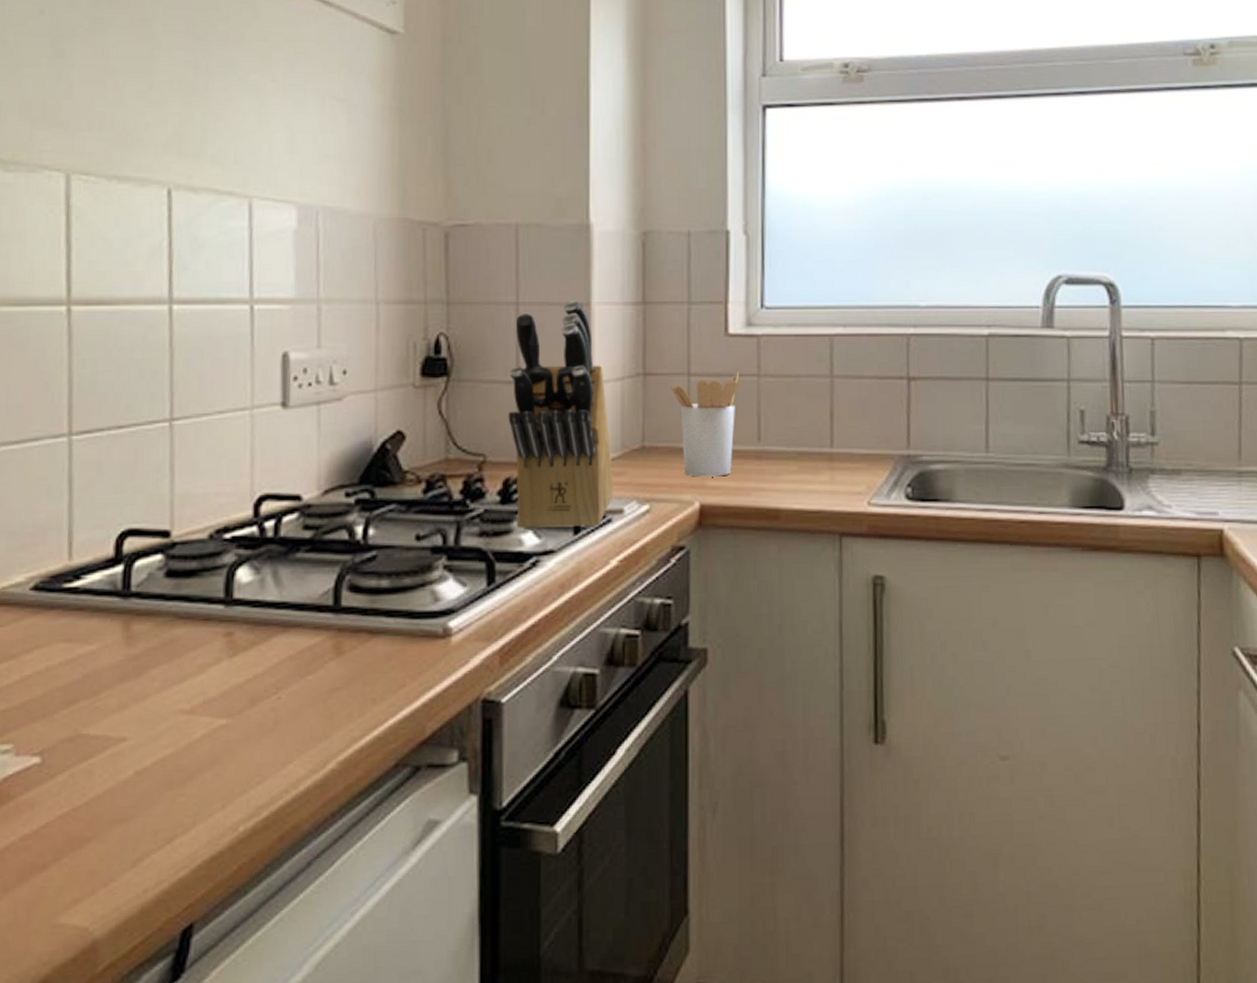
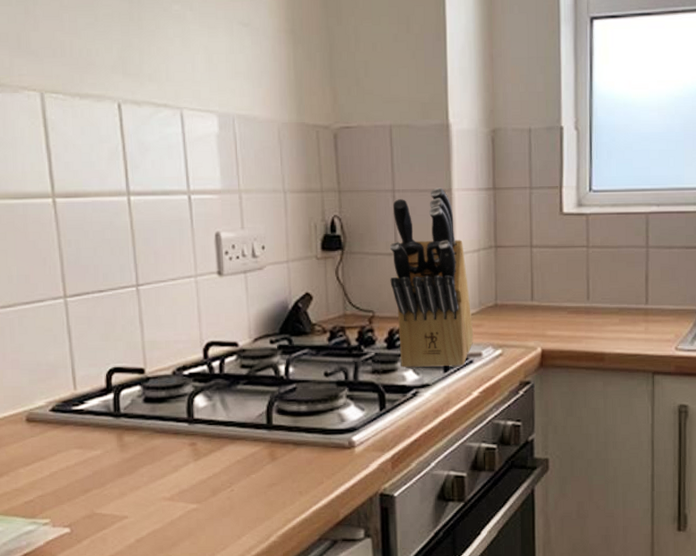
utensil holder: present [671,372,739,477] -> none [517,244,572,328]

